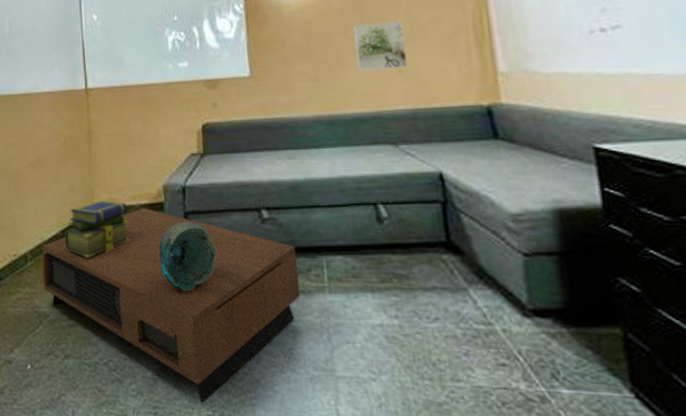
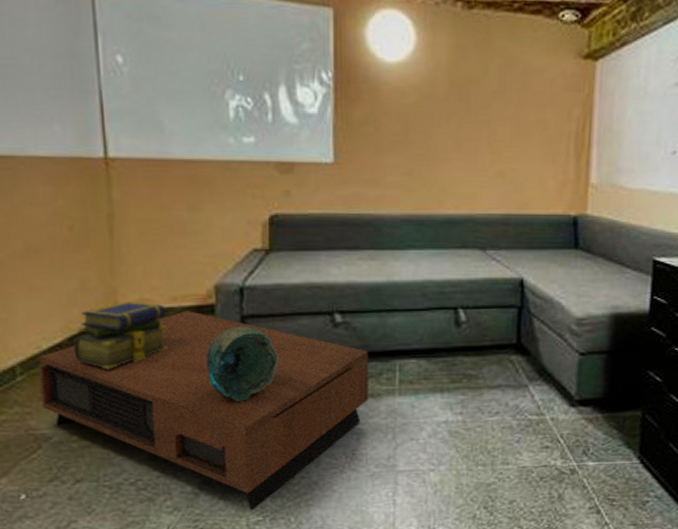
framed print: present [353,20,407,71] -> none [456,117,509,170]

